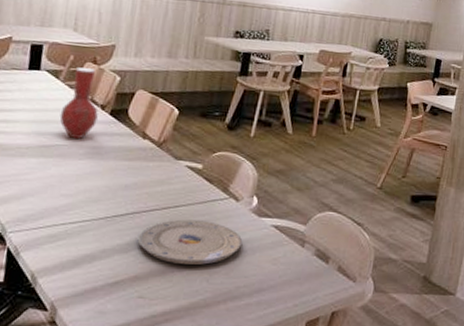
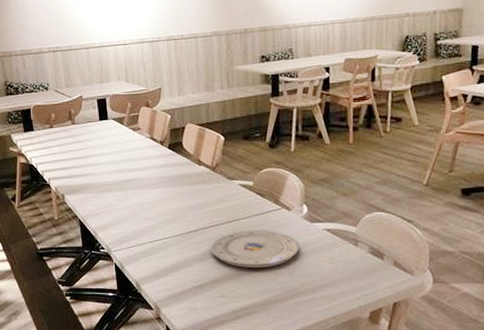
vase: present [59,67,98,140] -> none [130,112,159,173]

